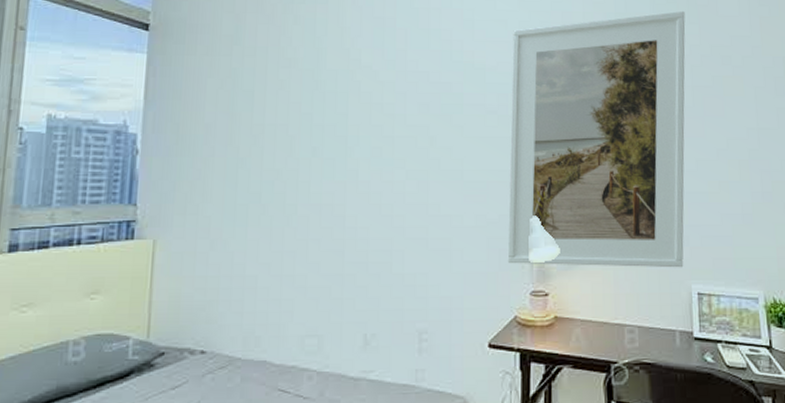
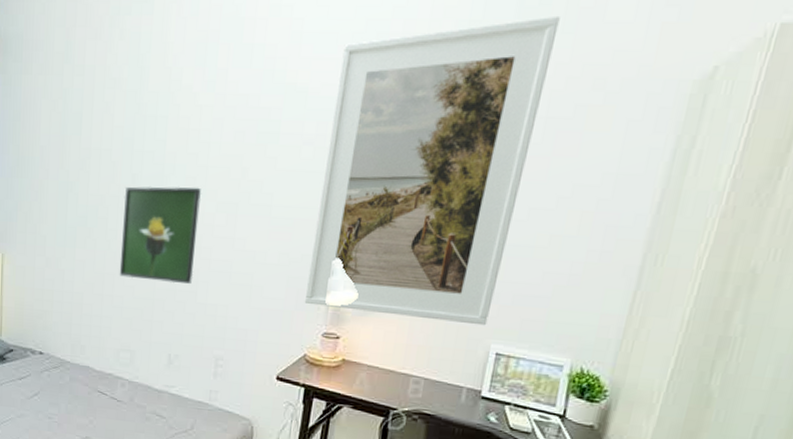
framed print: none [301,156,390,256] -> present [119,186,202,284]

